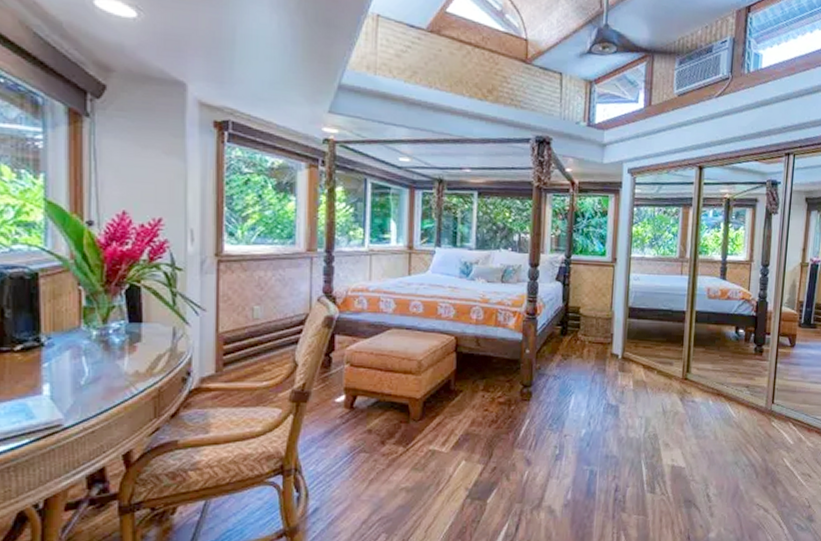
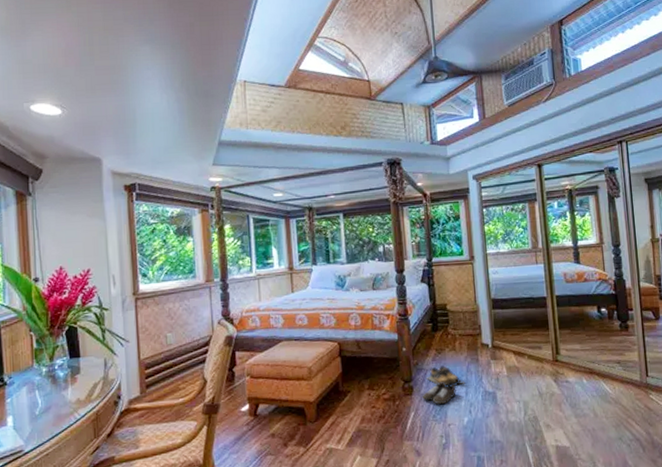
shoe: none [540,390,578,414] -> present [422,382,456,405]
shoes: none [547,373,588,397] -> present [425,365,465,388]

